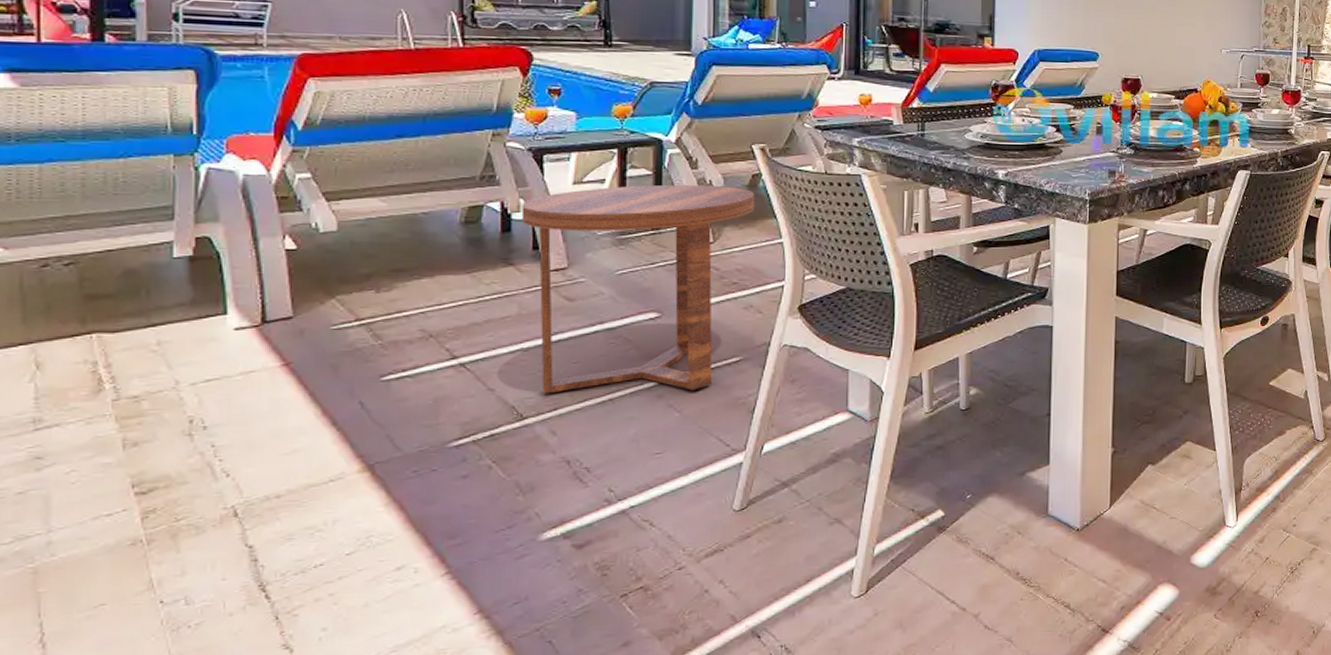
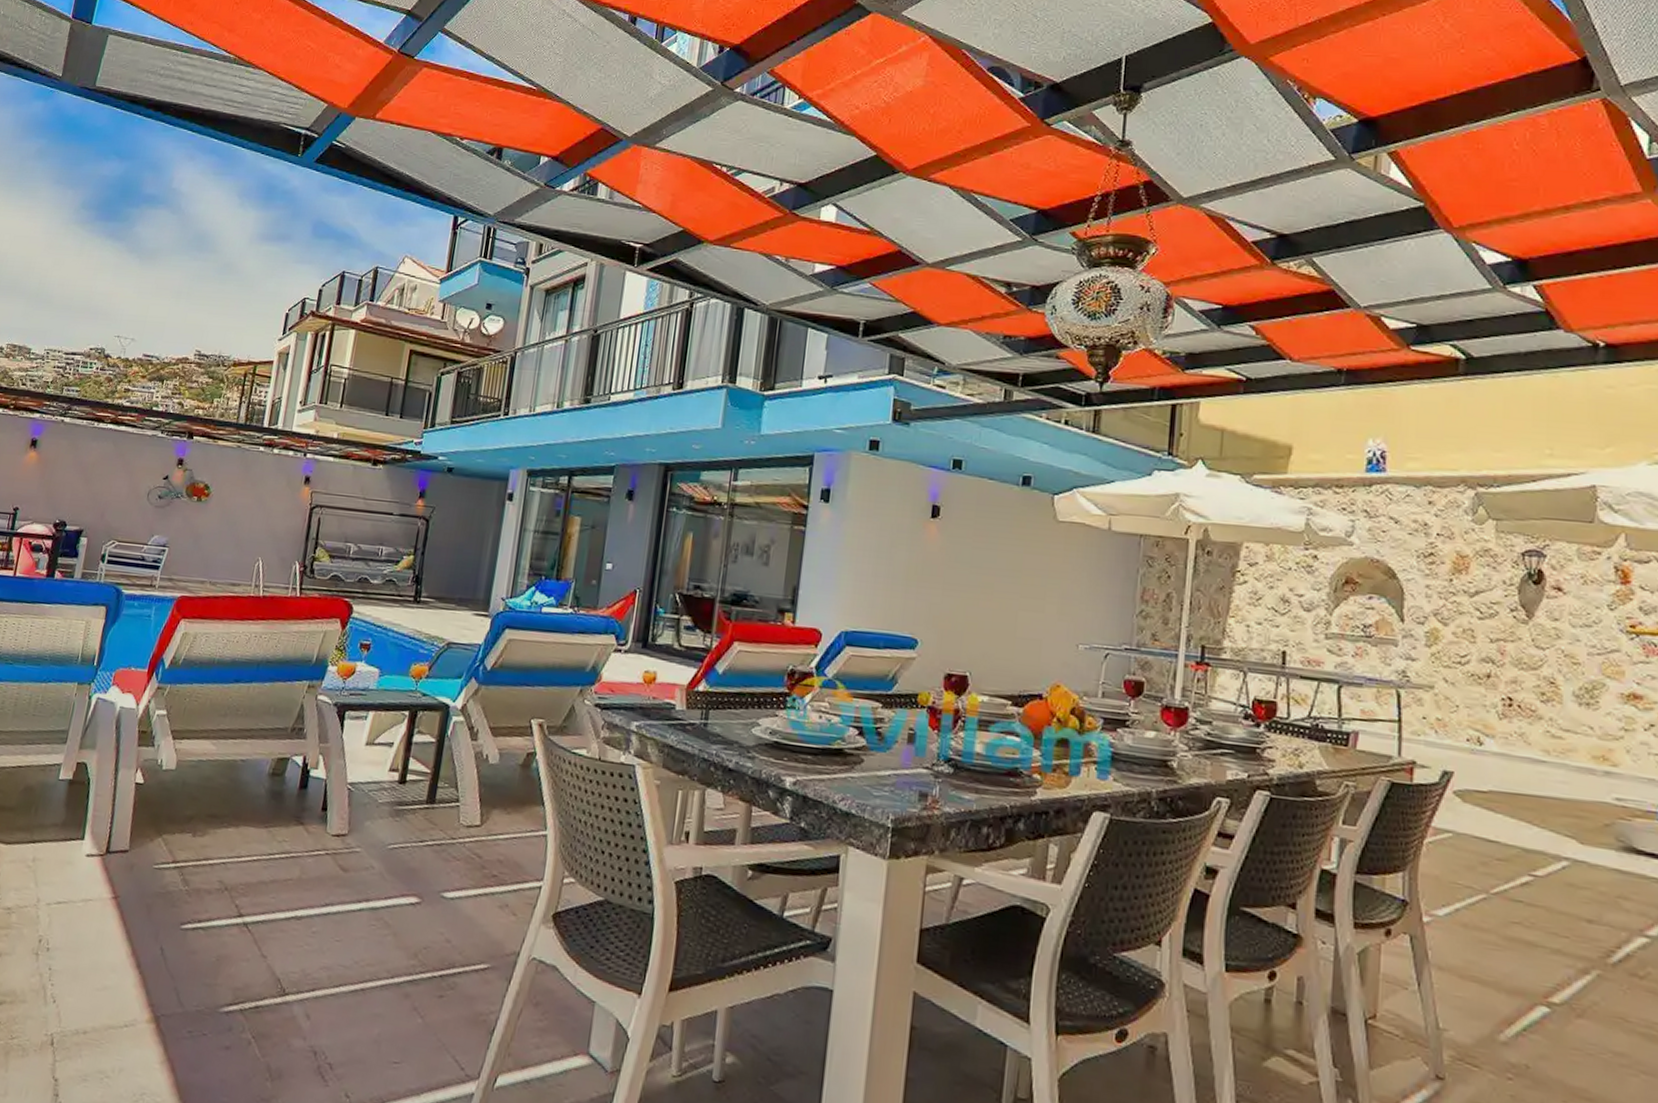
side table: present [521,184,755,394] -> none [305,751,526,995]

